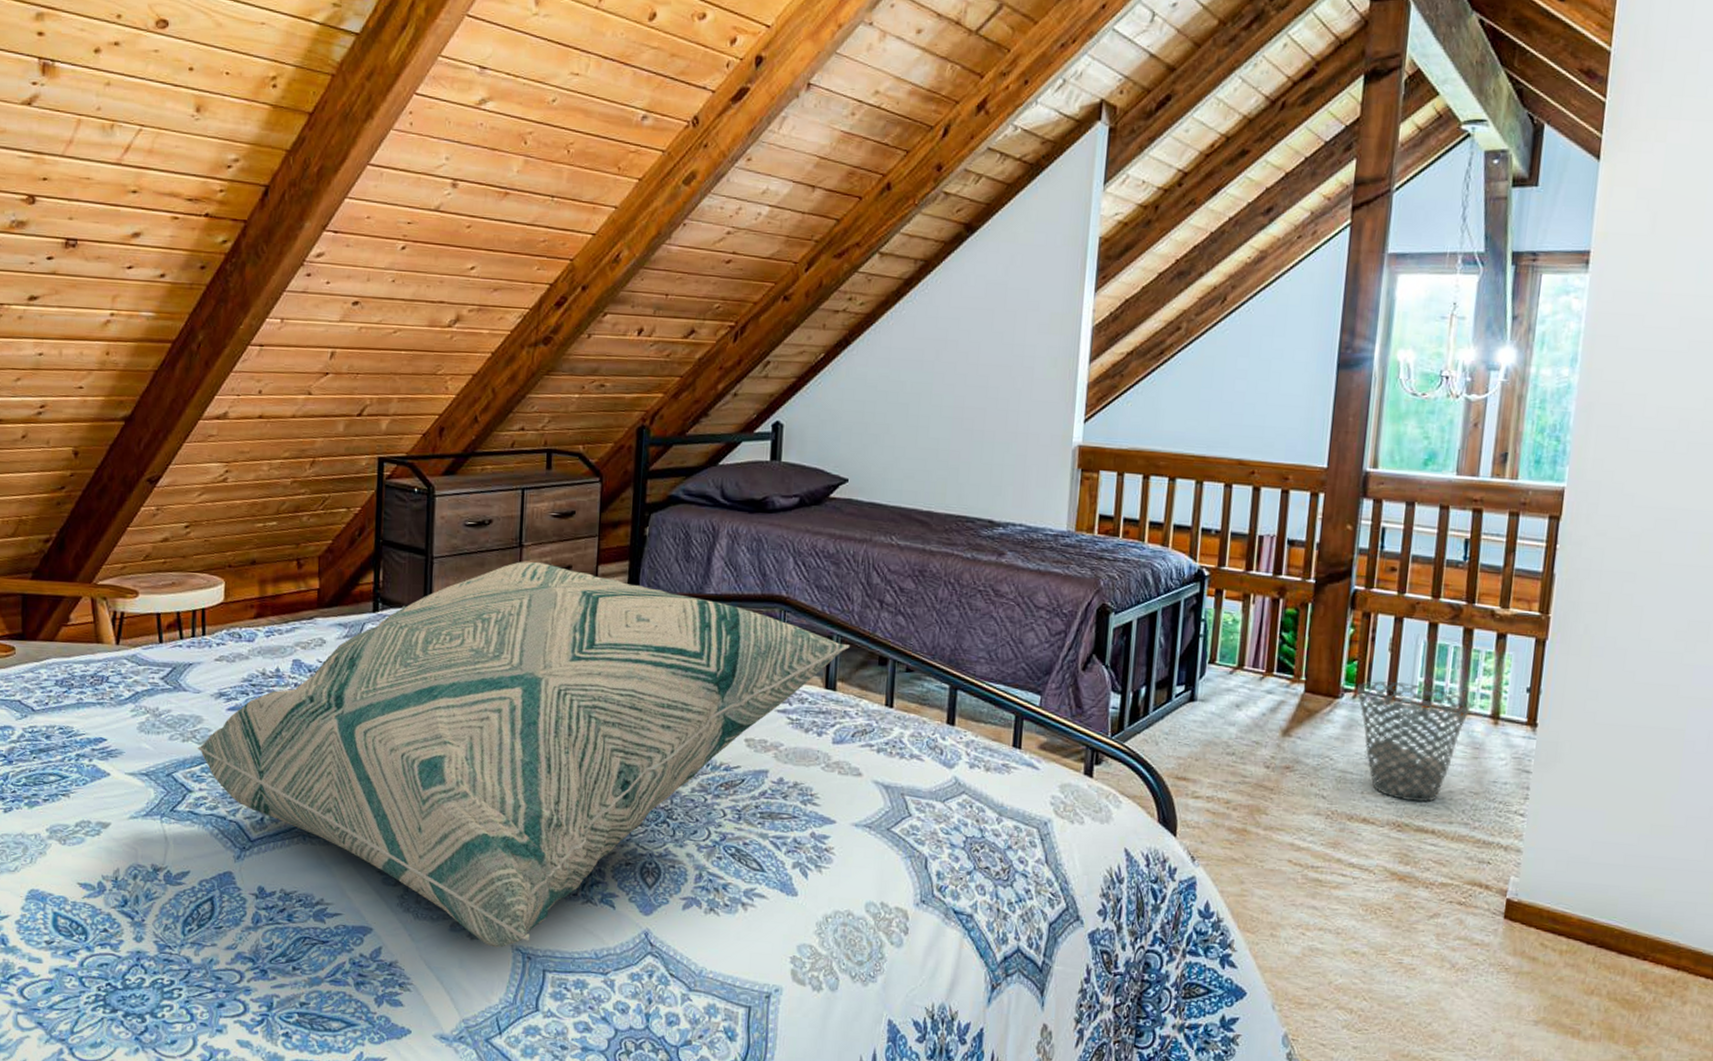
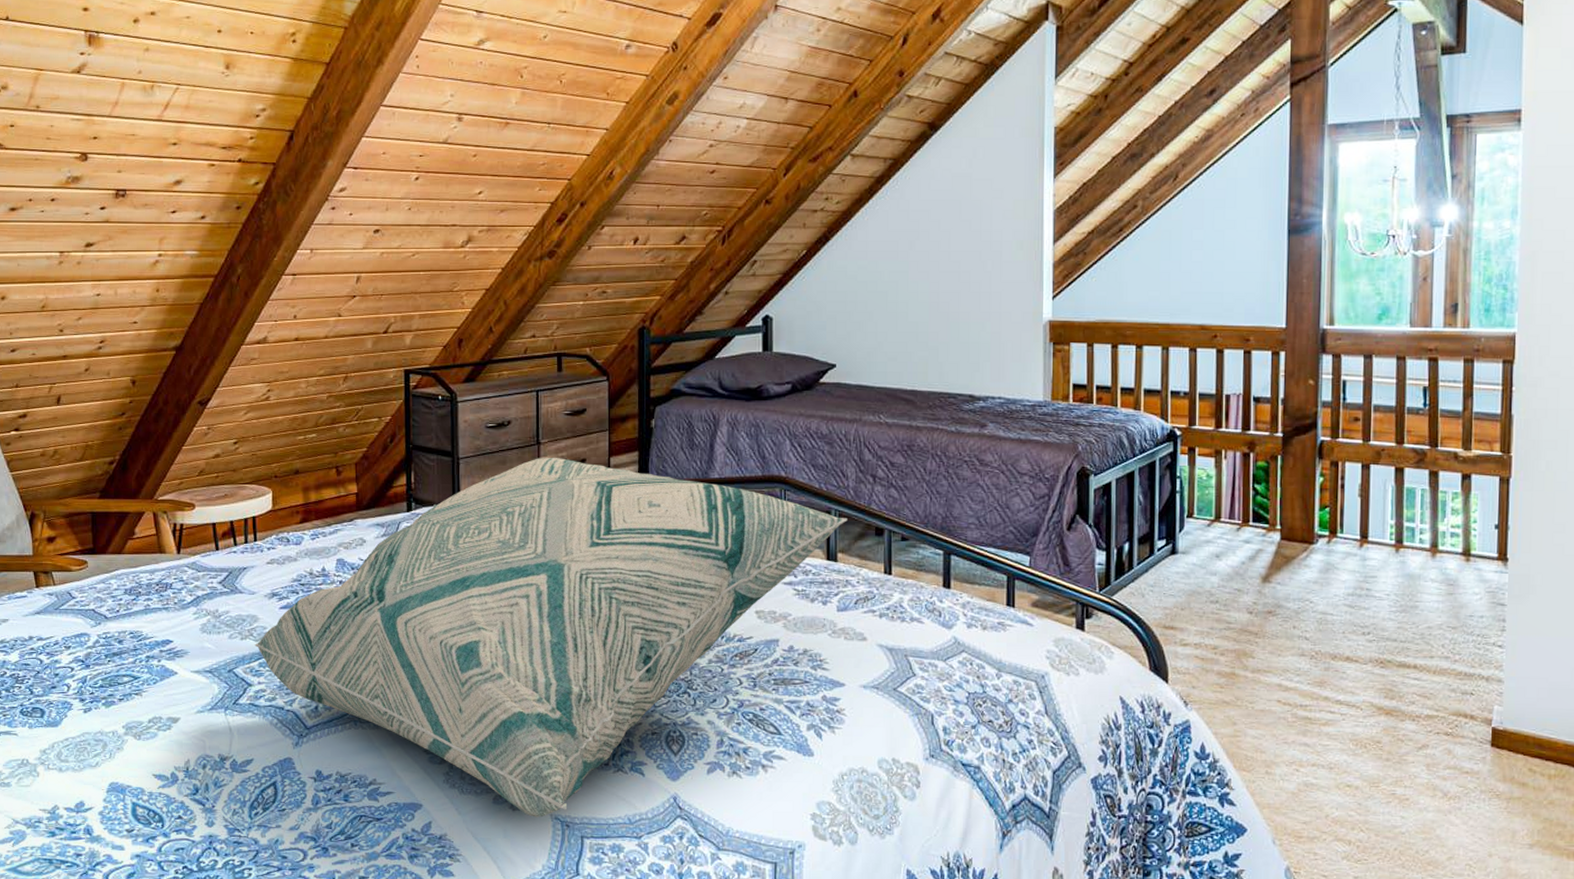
waste basket: present [1357,681,1471,803] -> none [1331,525,1442,639]

